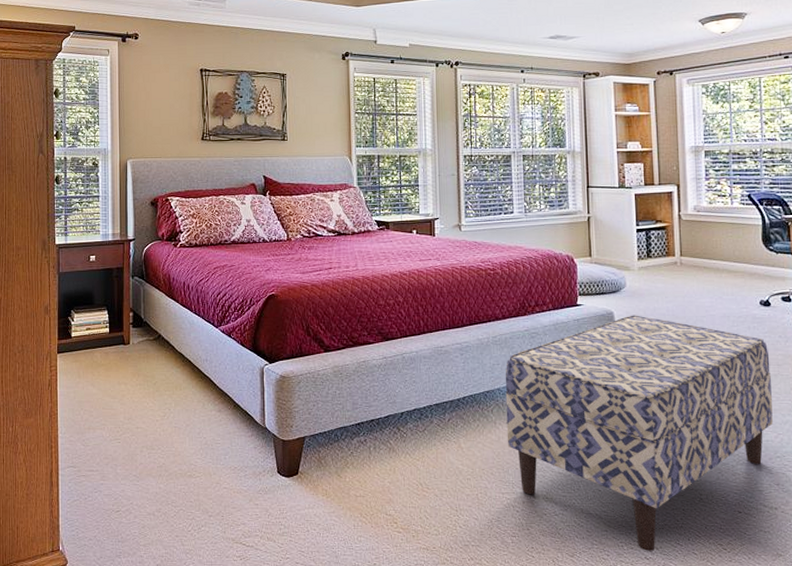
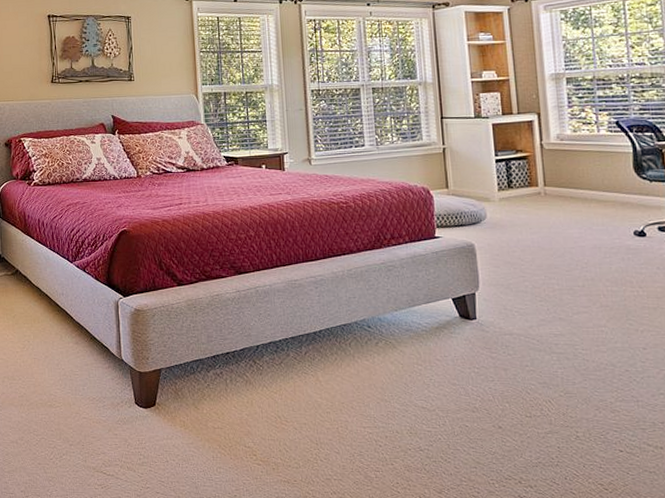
bench: present [505,315,773,551] -> none [362,247,654,490]

